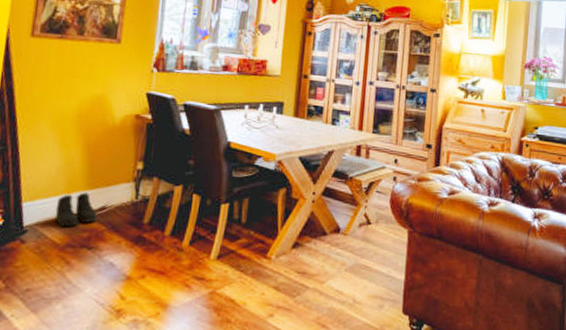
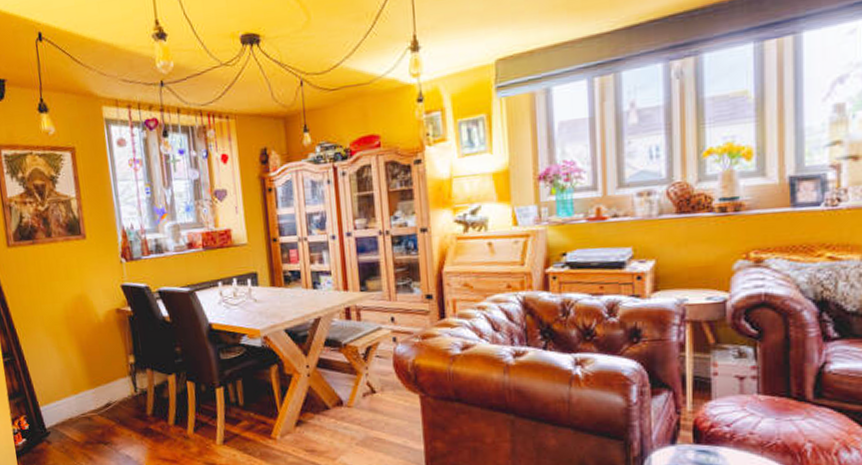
boots: present [54,192,98,227] -> none [68,391,106,426]

